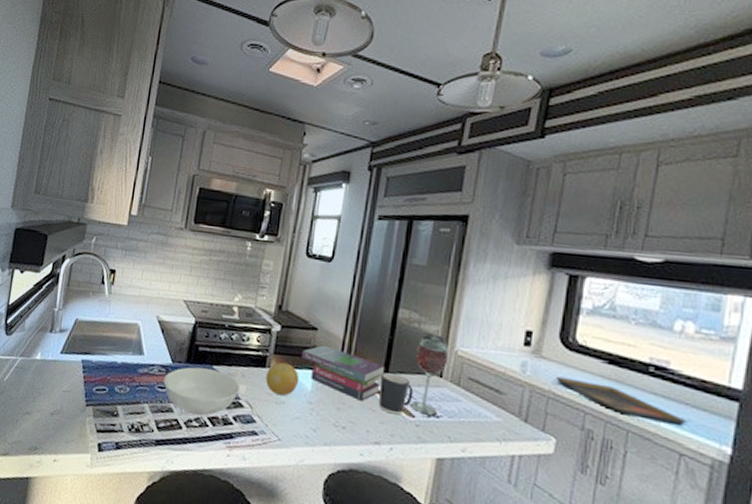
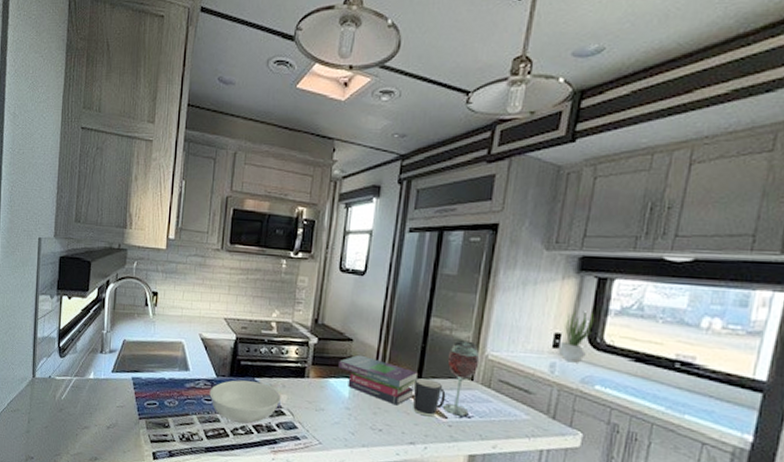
fruit: present [265,362,300,396] -> none [305,372,337,403]
potted plant: none [529,308,567,363] -> present [558,311,595,363]
decorative tray: present [556,376,687,427] -> none [584,375,711,418]

